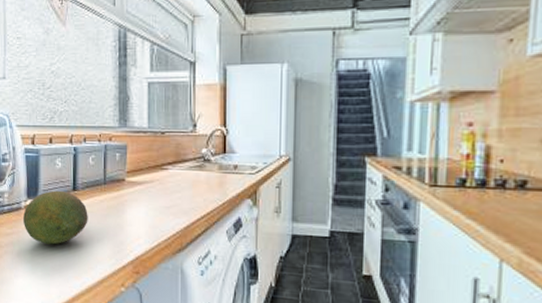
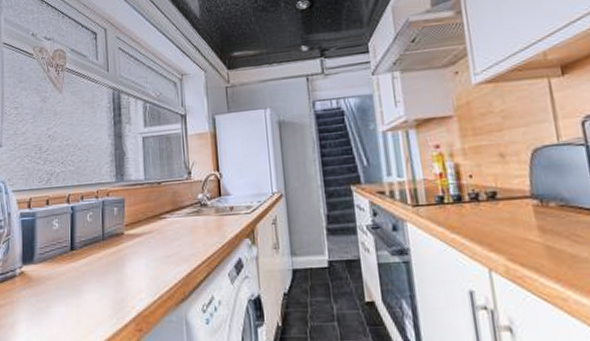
fruit: present [23,190,88,245] -> none [18,252,87,312]

